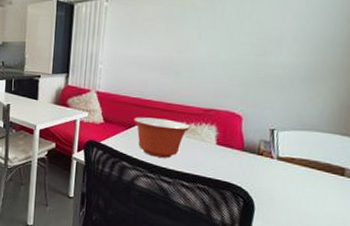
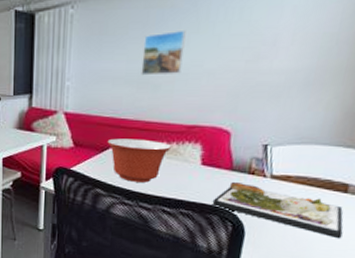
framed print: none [164,25,204,64] -> present [141,29,186,76]
dinner plate: none [225,160,341,218] -> present [212,181,343,239]

